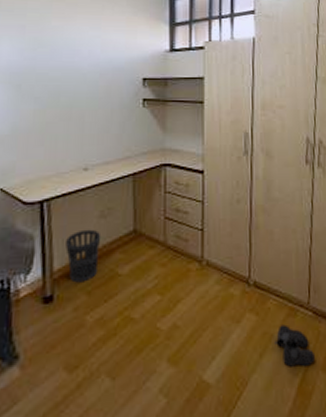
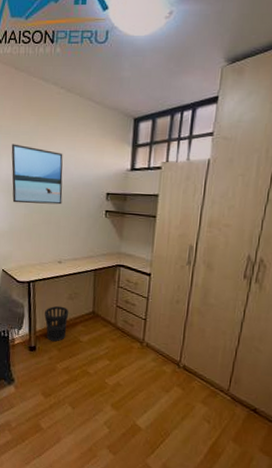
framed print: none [14,23,87,97] -> present [11,144,63,205]
boots: present [274,324,316,367] -> none [195,401,229,435]

